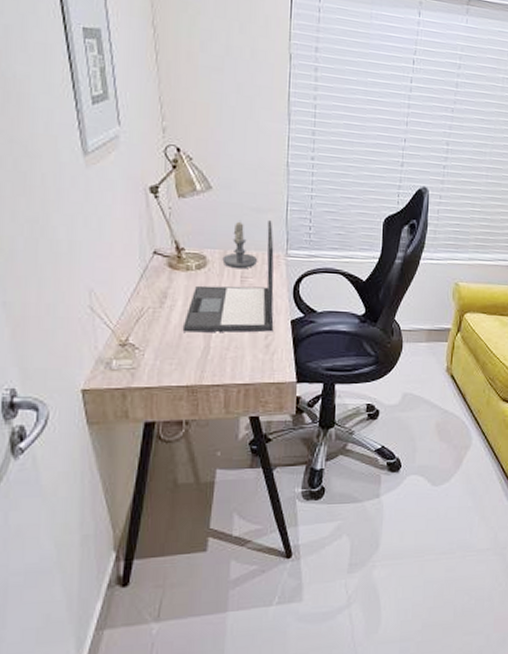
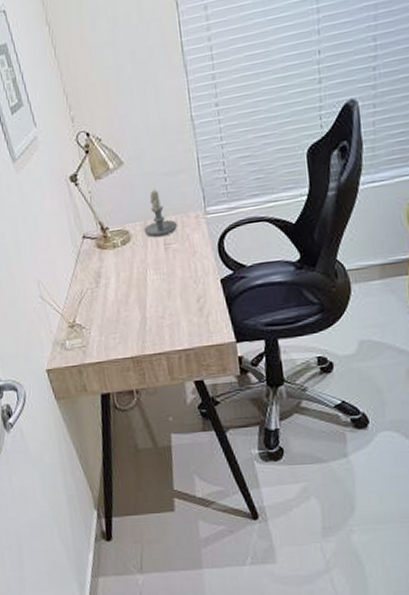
laptop: present [182,220,274,333] -> none [118,181,205,307]

